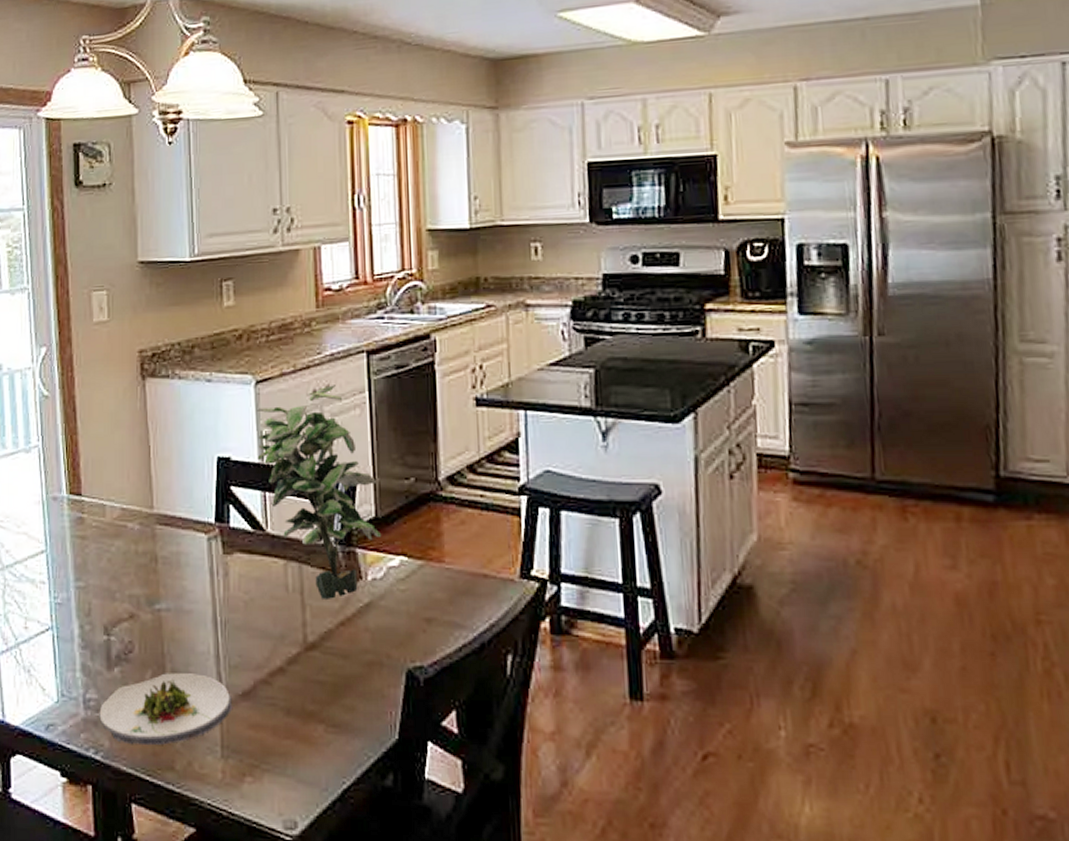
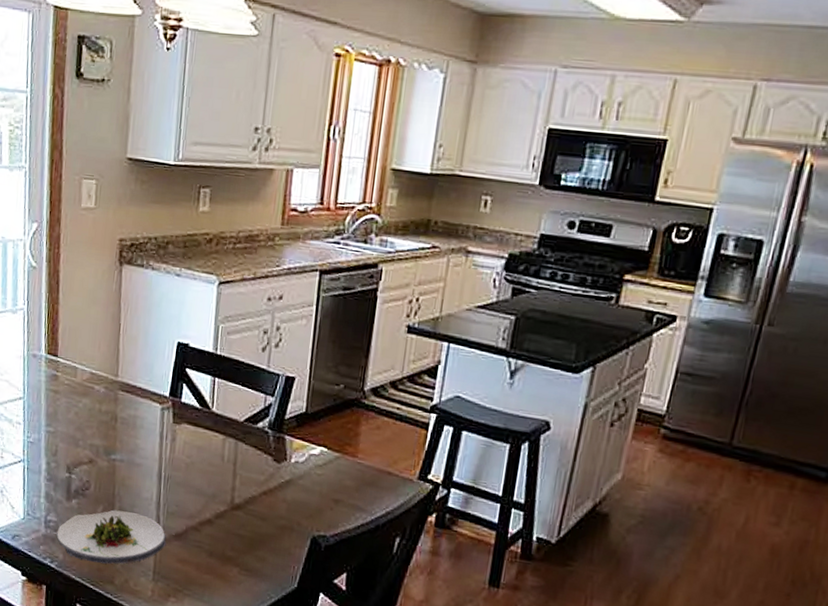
potted plant: present [257,385,381,599] -> none [211,295,312,473]

